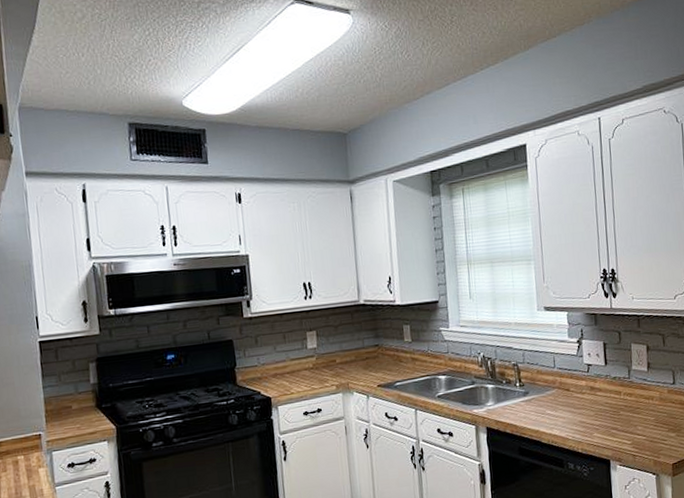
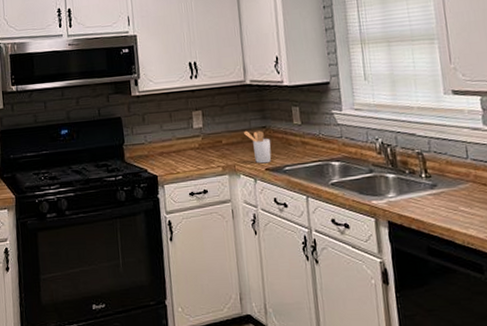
utensil holder: none [356,349,384,381] -> present [243,130,272,164]

